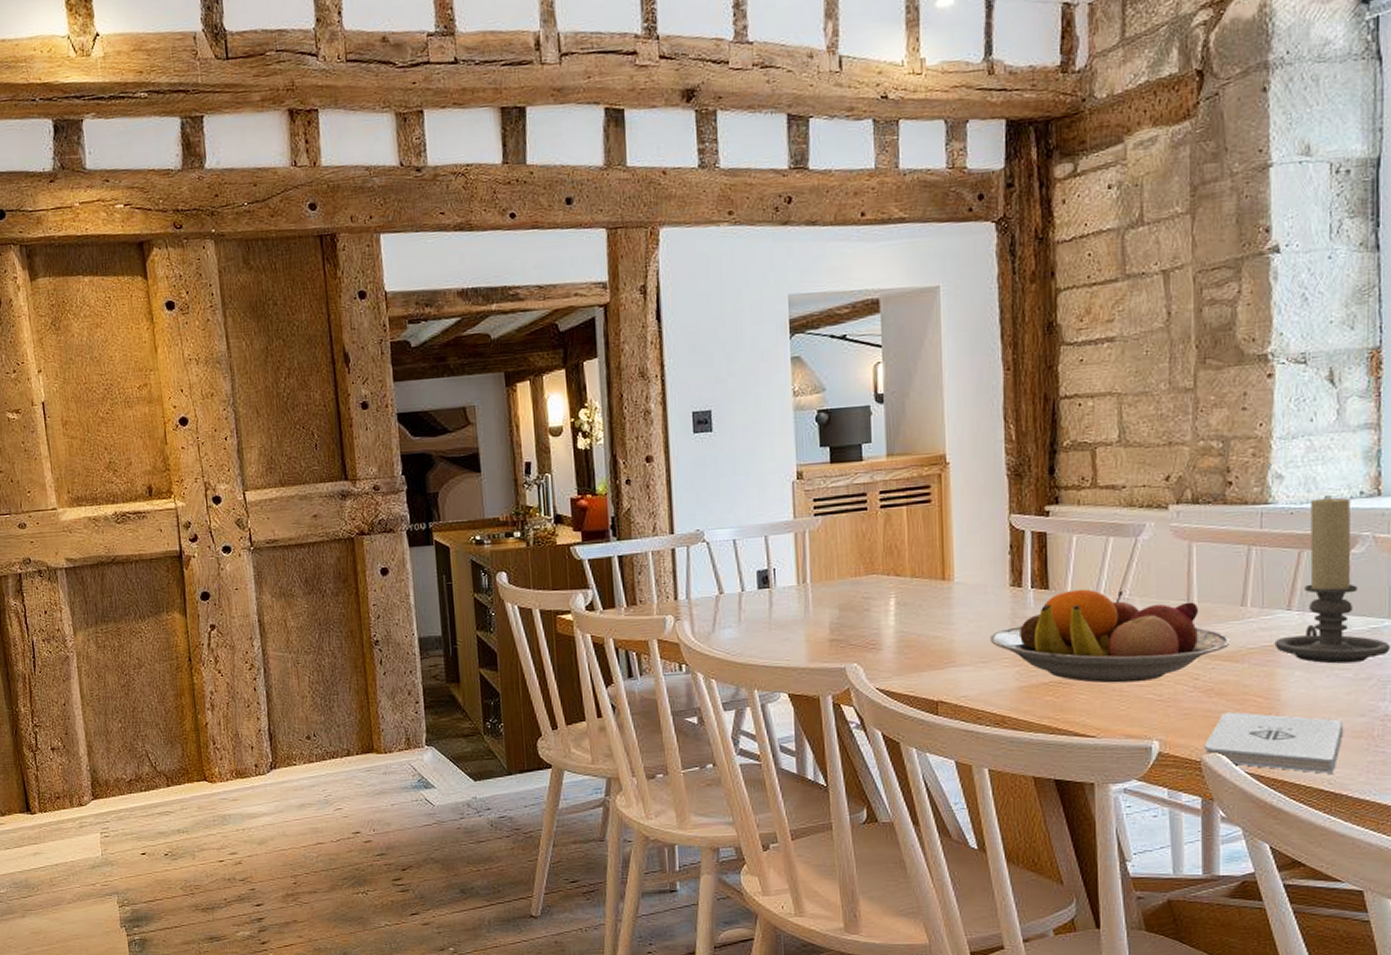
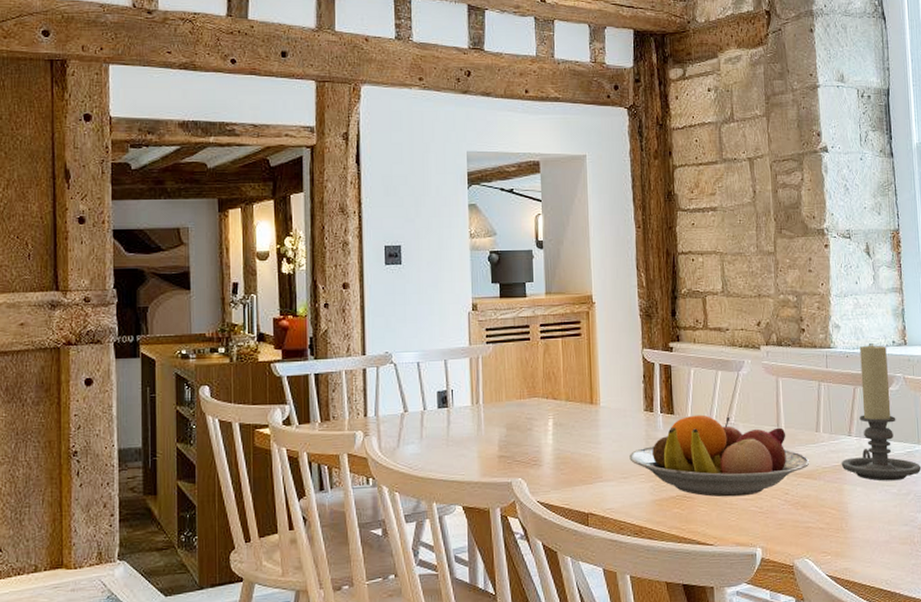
notepad: present [1203,712,1344,774] -> none [794,522,894,575]

